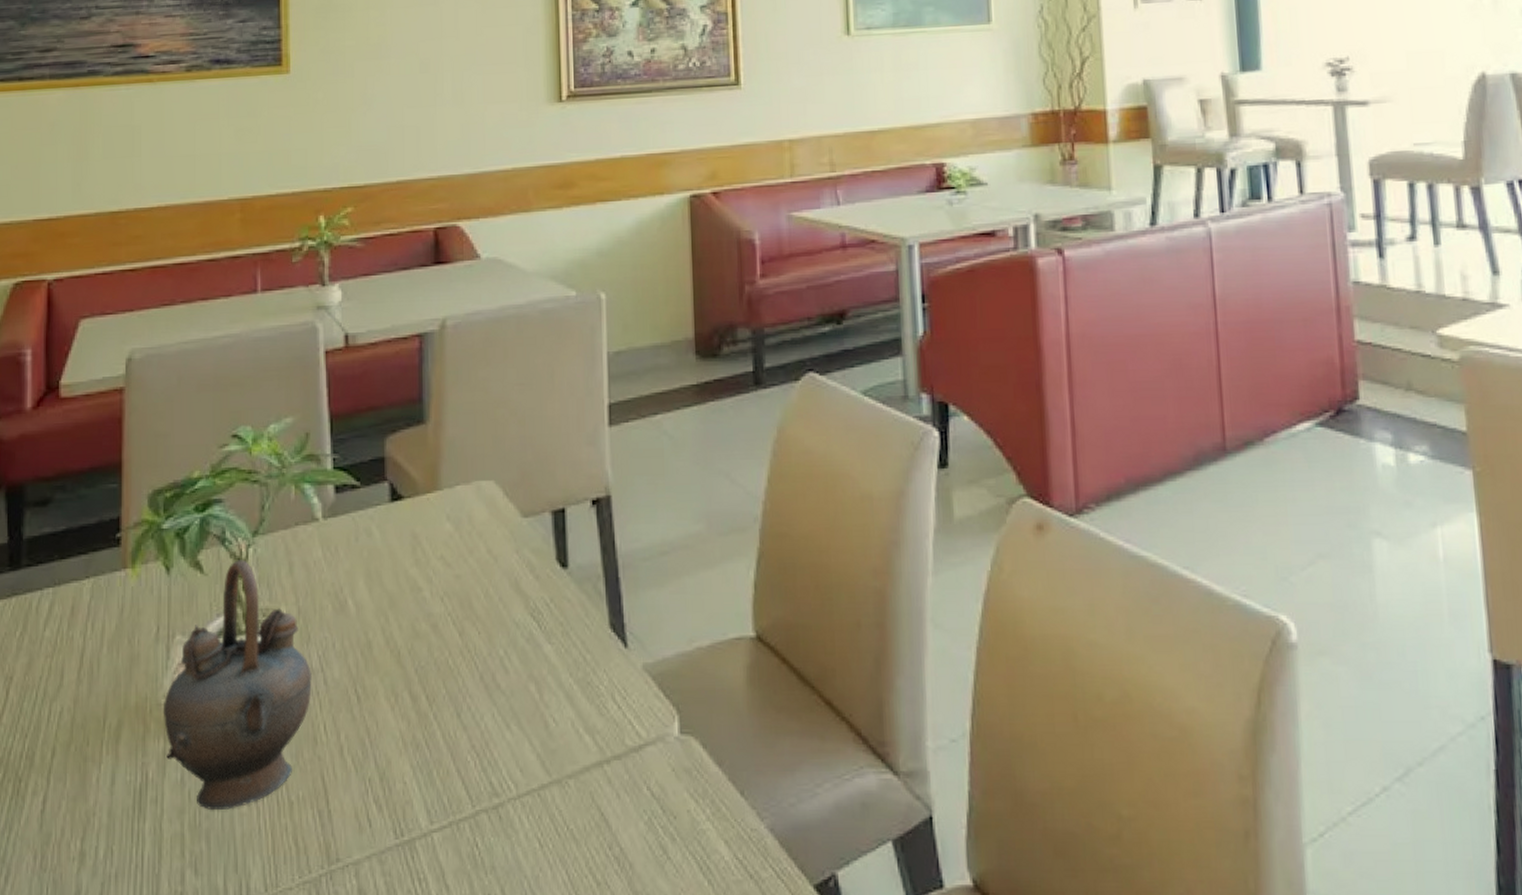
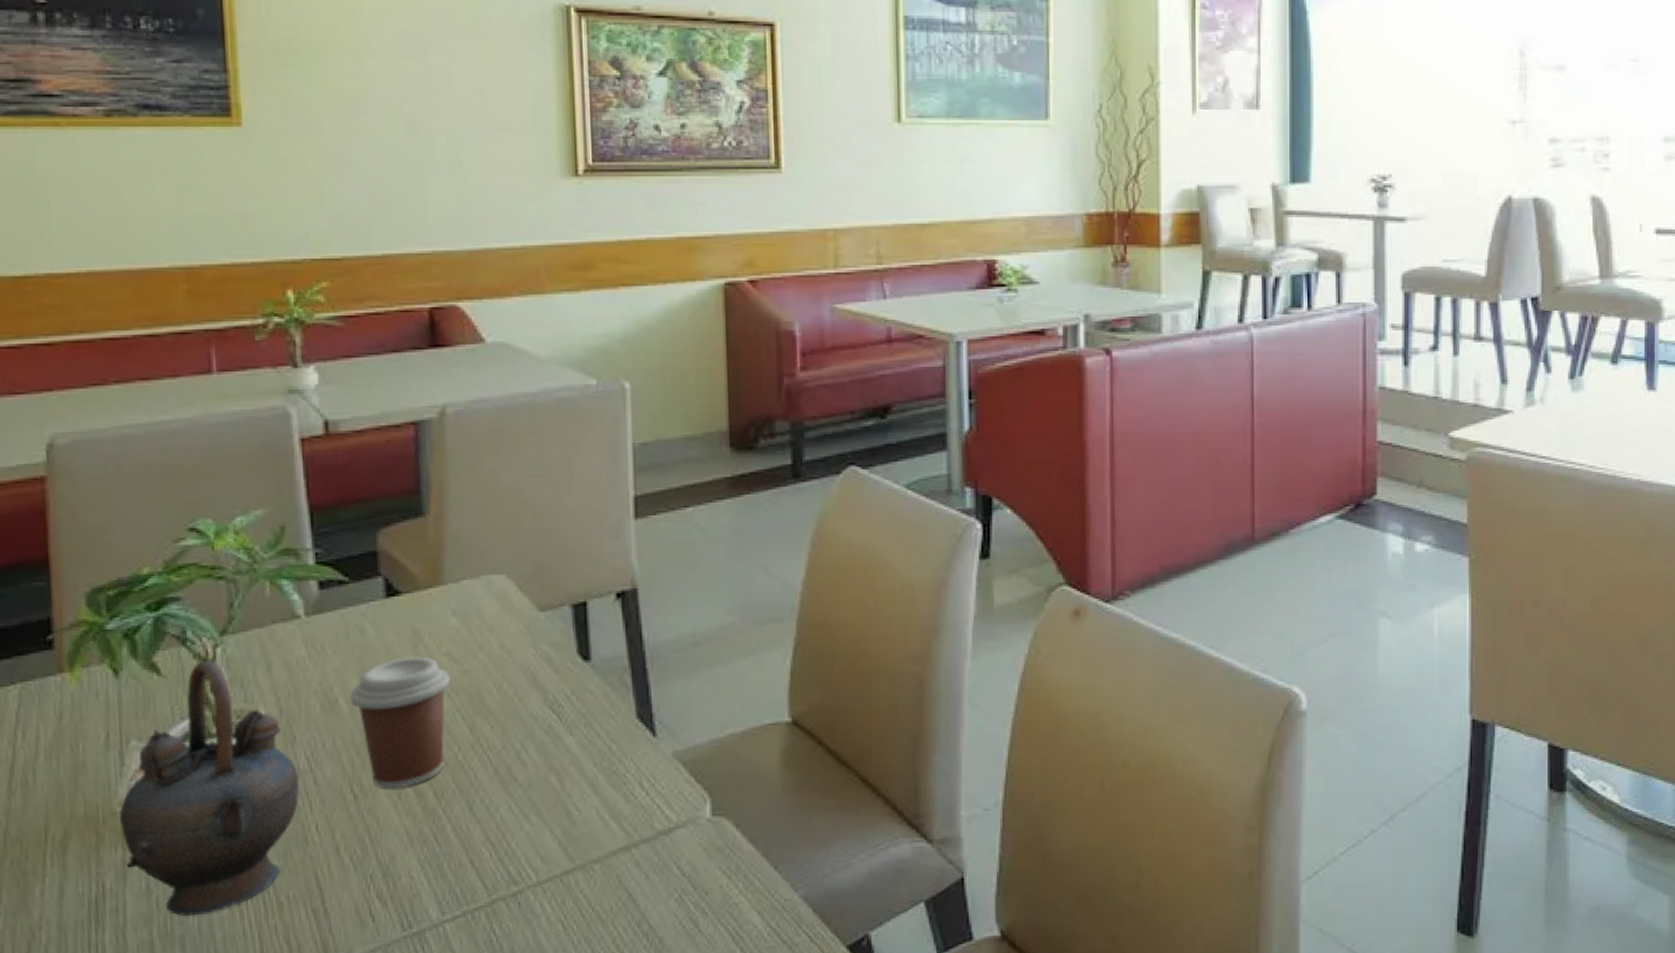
coffee cup: none [357,560,444,692] -> present [349,656,451,789]

